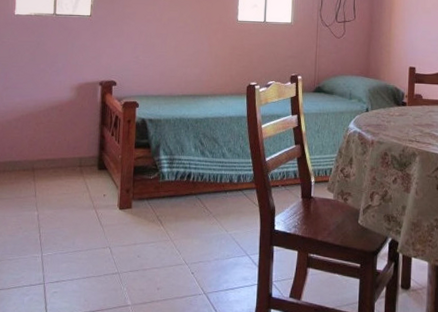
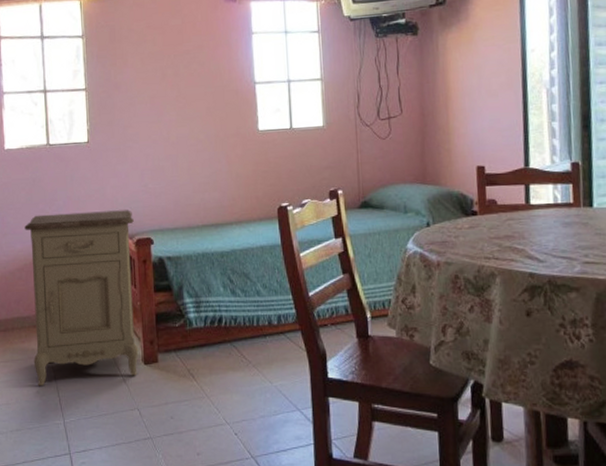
nightstand: none [20,74,123,223] -> present [24,210,139,387]

